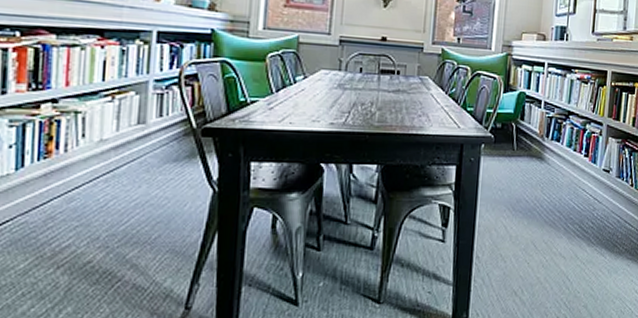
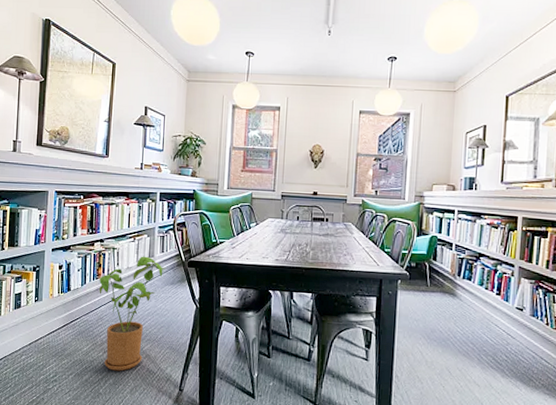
house plant: none [48,122,165,294] -> present [99,256,166,371]

